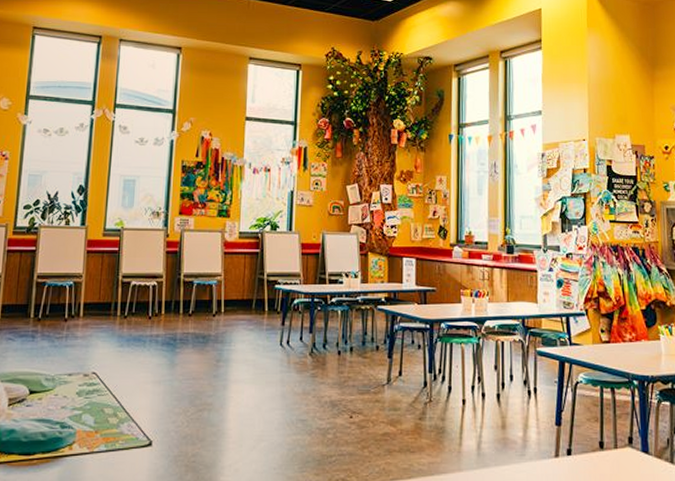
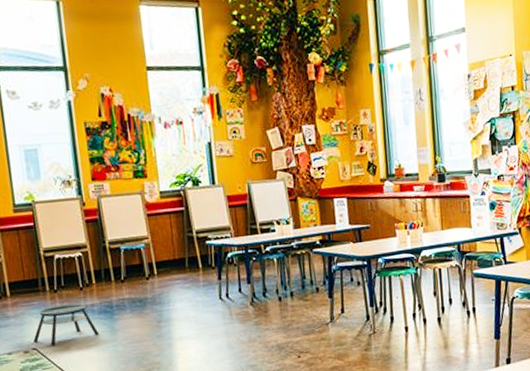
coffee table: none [95,332,158,373] -> present [33,304,98,346]

